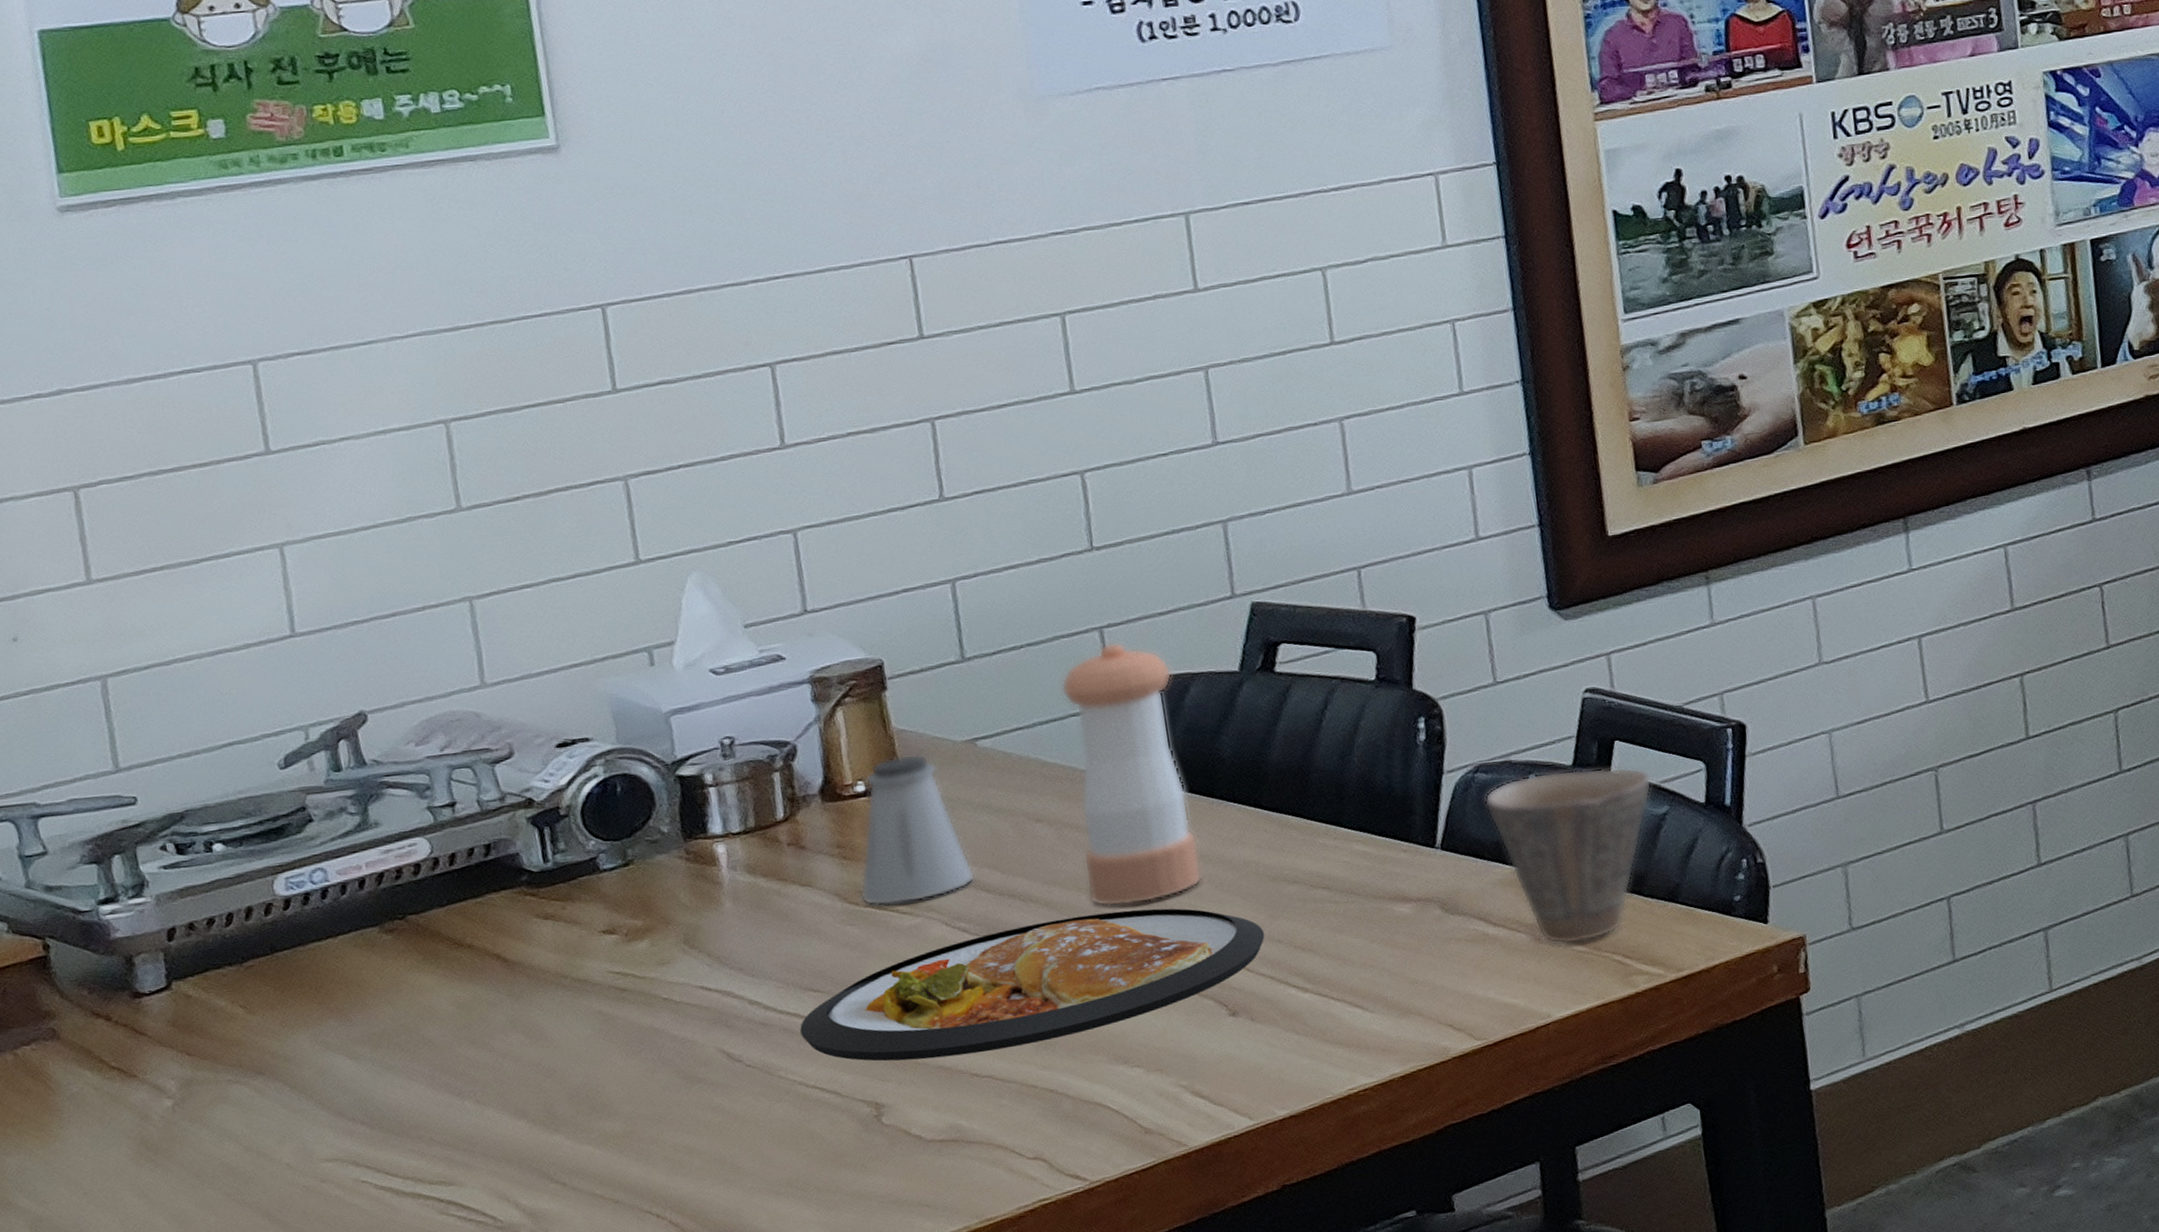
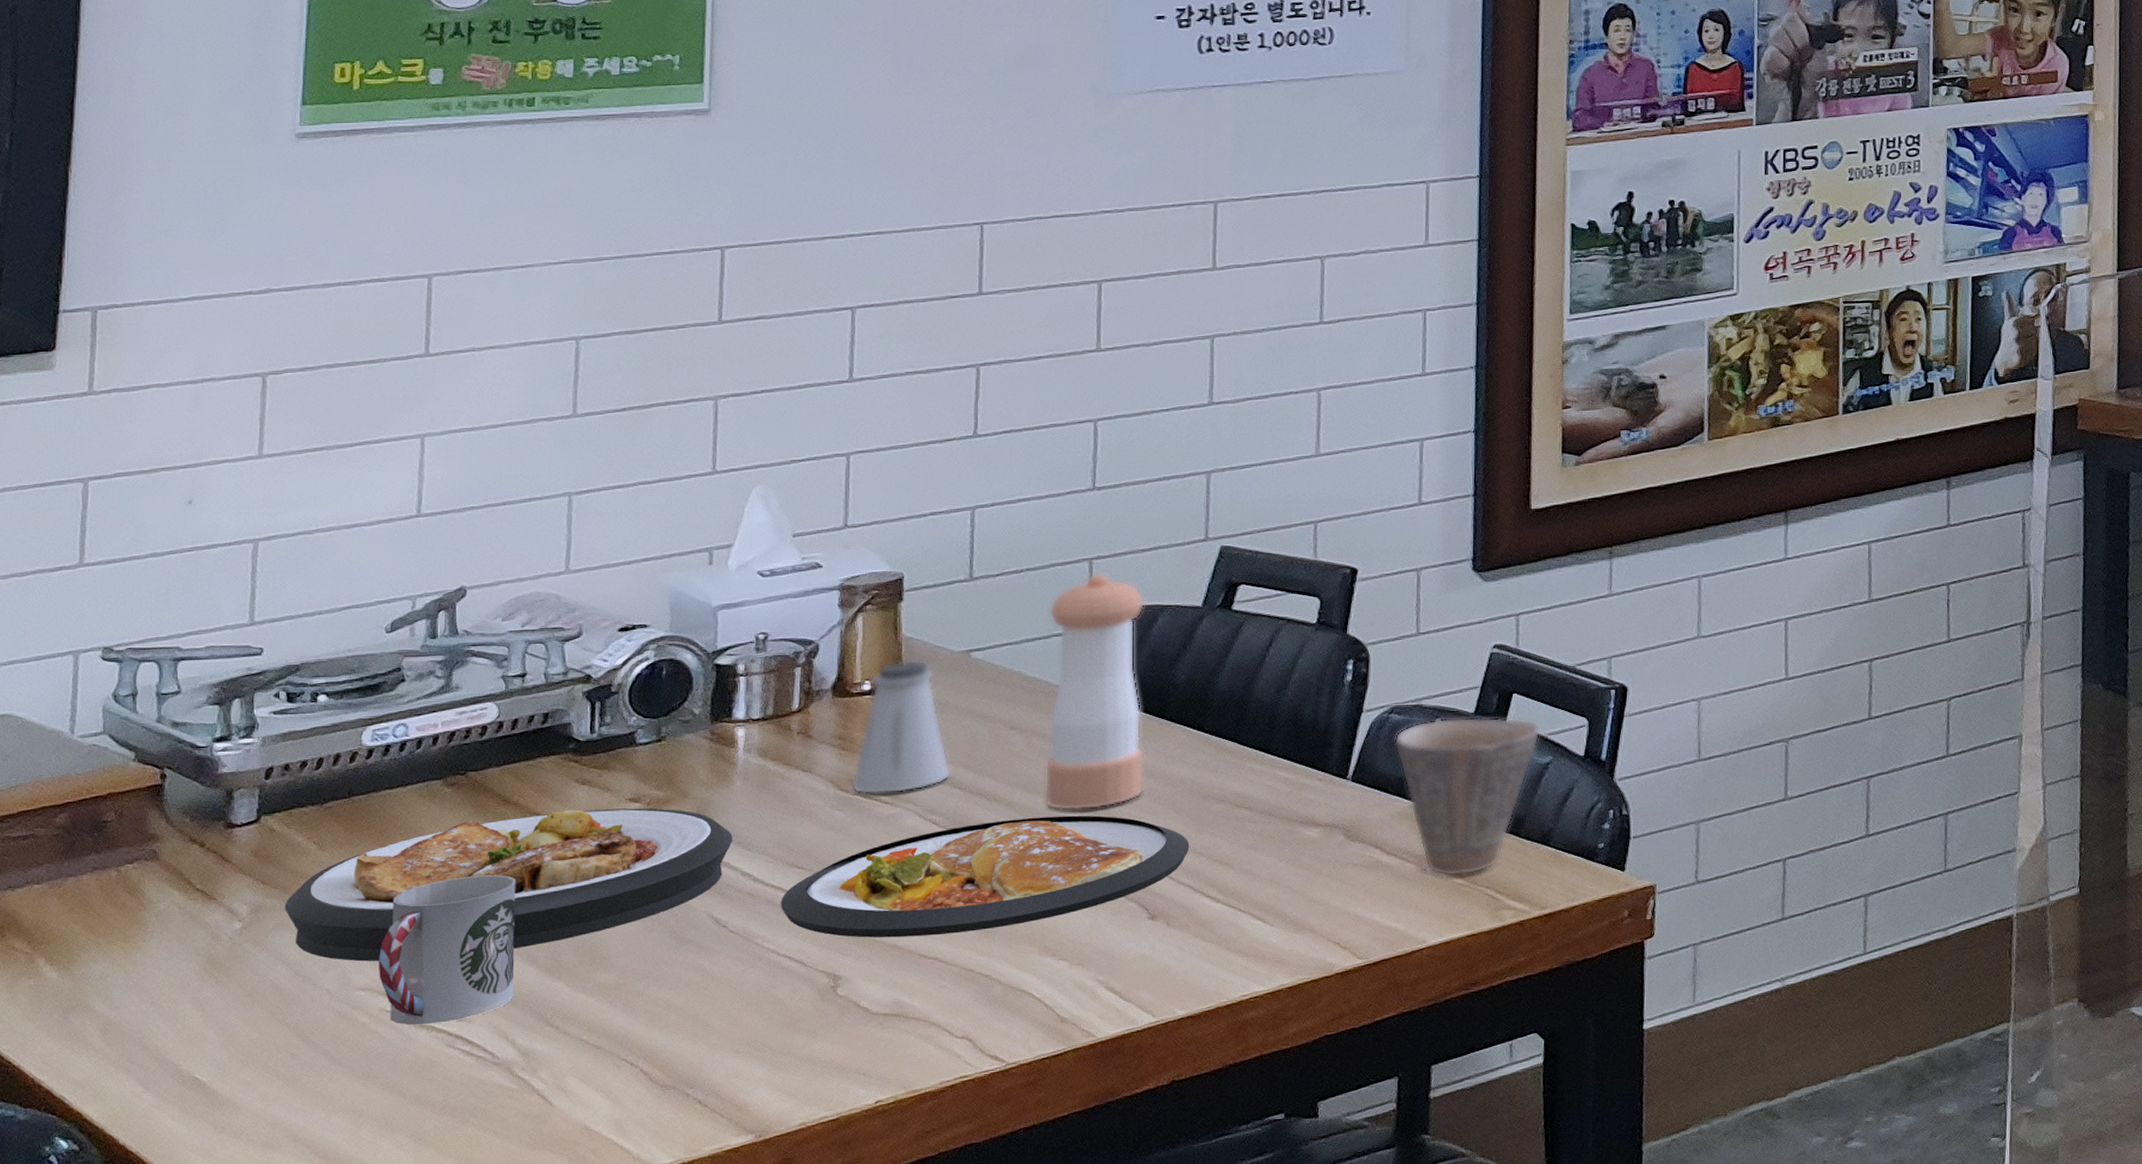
plate: none [218,938,733,1131] -> present [284,808,733,962]
cup: none [341,1024,507,1195] -> present [379,875,516,1025]

